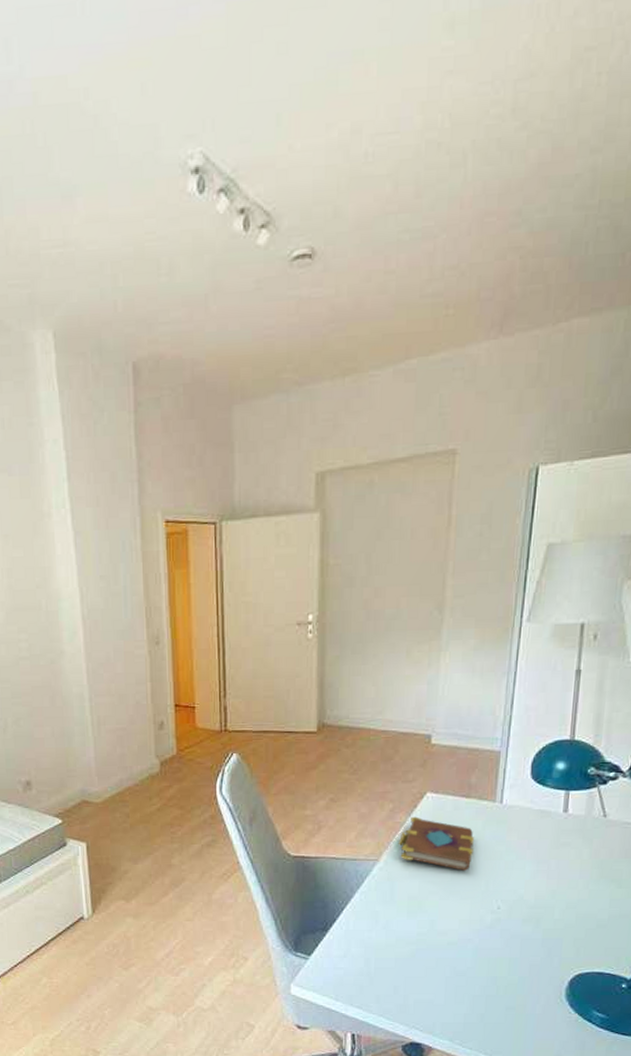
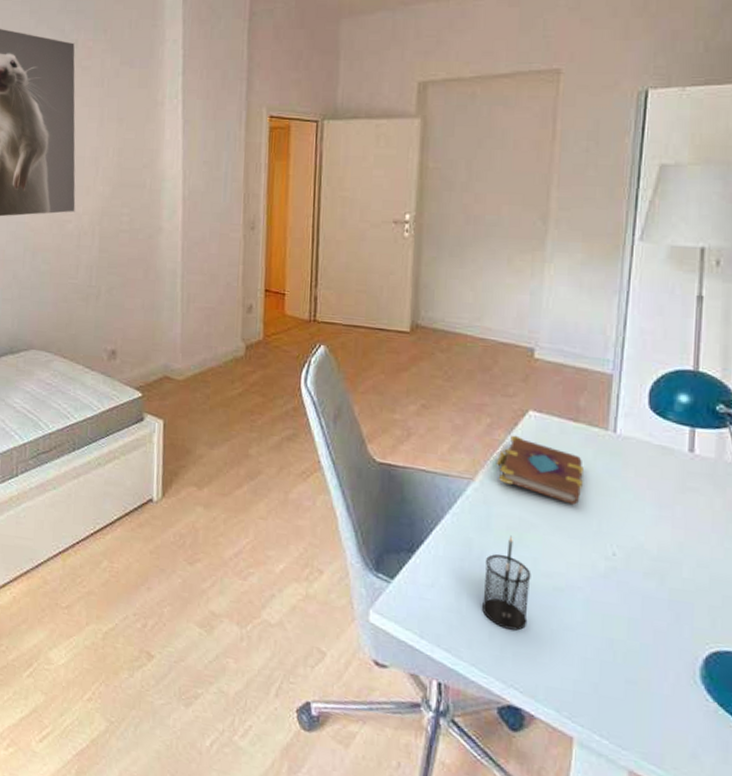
pencil holder: none [388,904,429,982] -> present [482,535,531,631]

